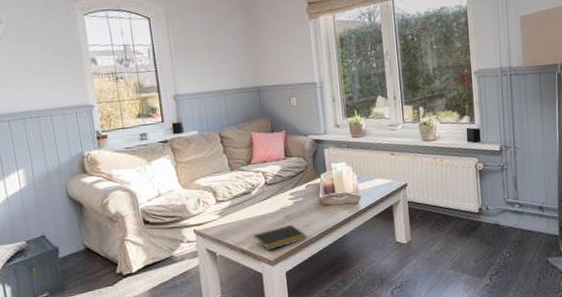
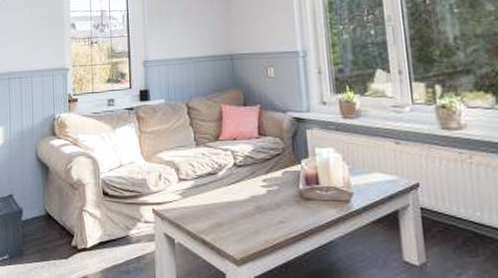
notepad: present [253,224,308,250] -> none [217,217,283,246]

